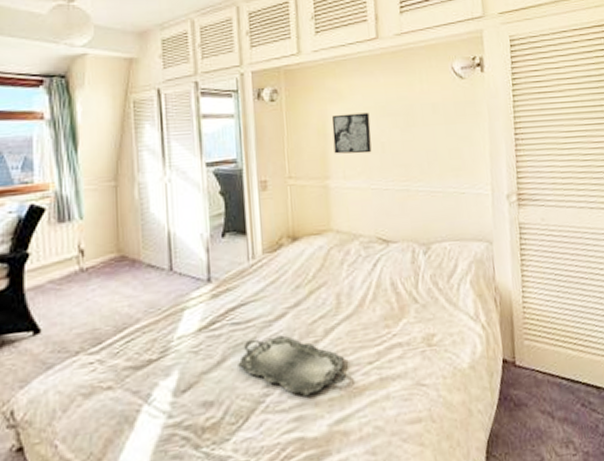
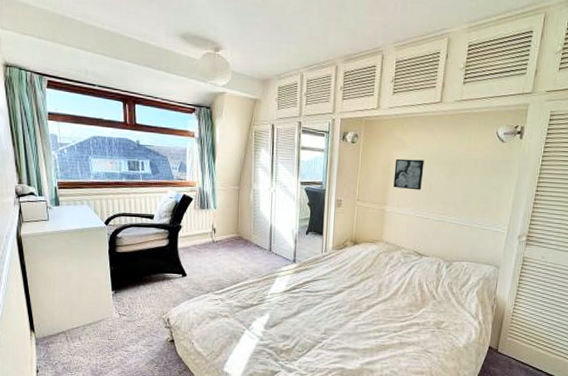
serving tray: present [238,335,346,396] -> none [307,303,378,344]

